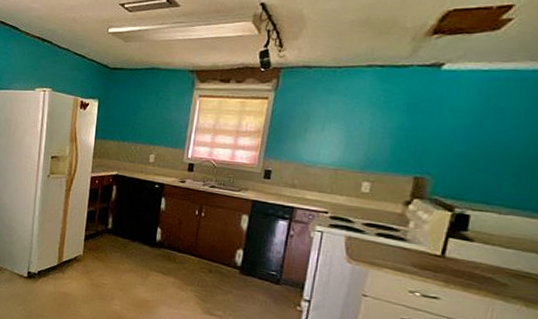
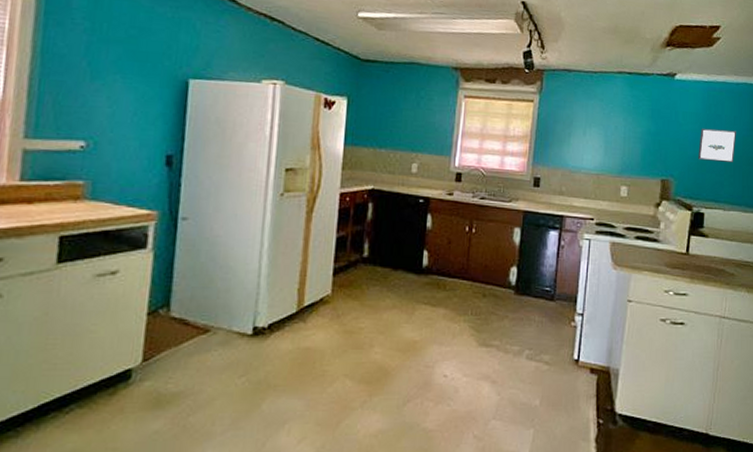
wall art: none [467,122,528,161] -> present [698,128,737,163]

